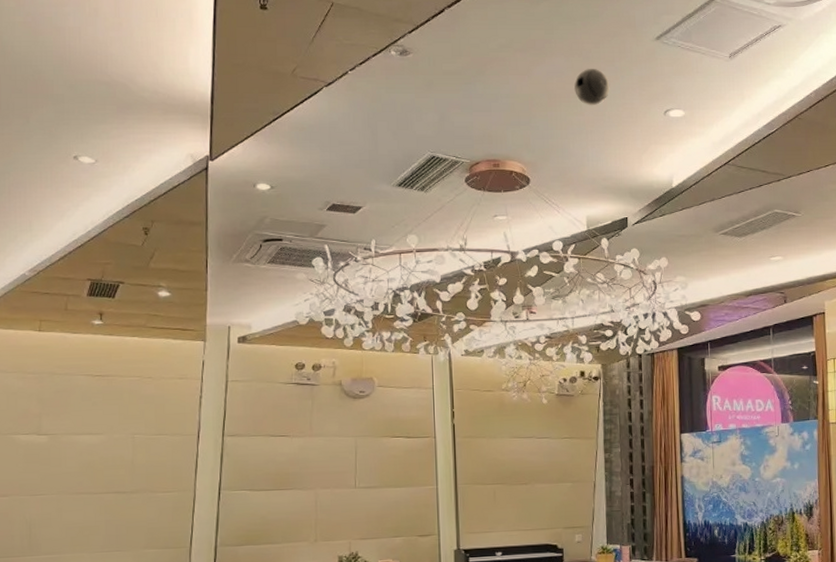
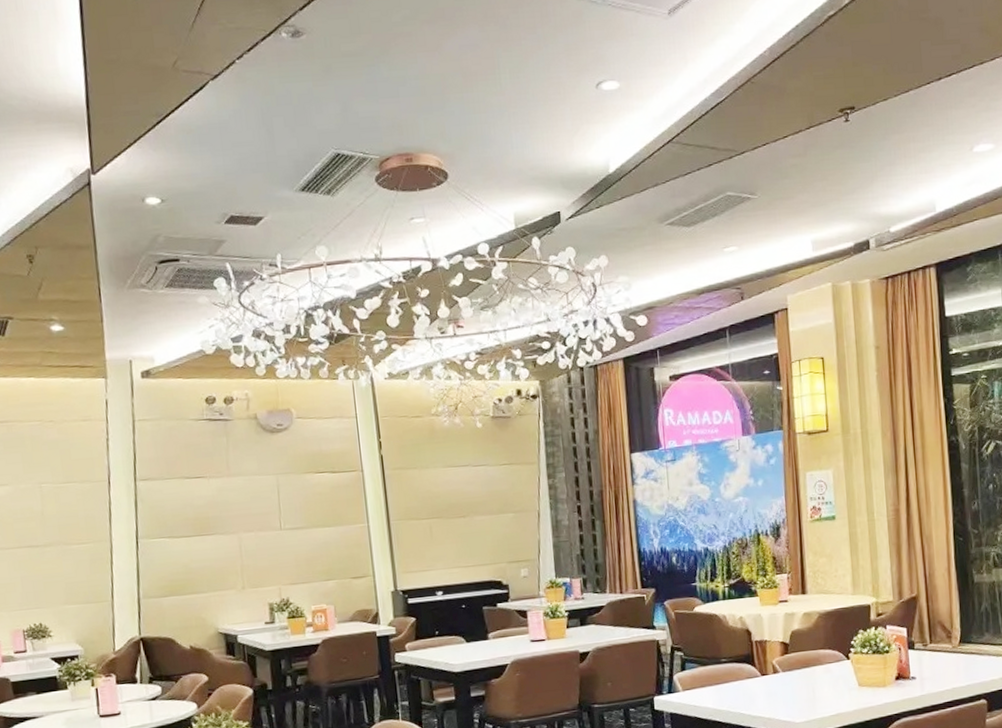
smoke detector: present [574,69,610,106] -> none [491,38,533,83]

